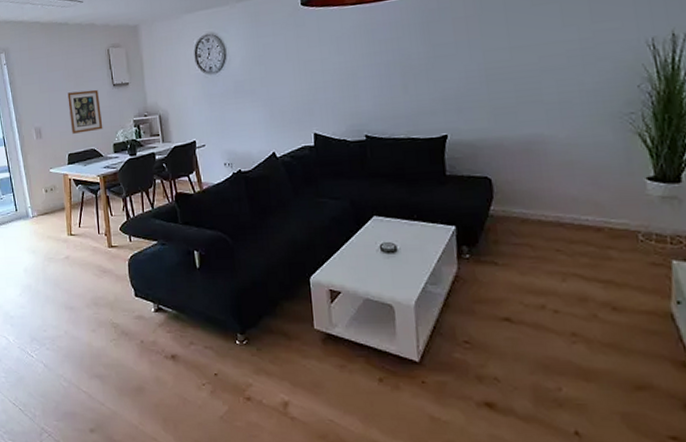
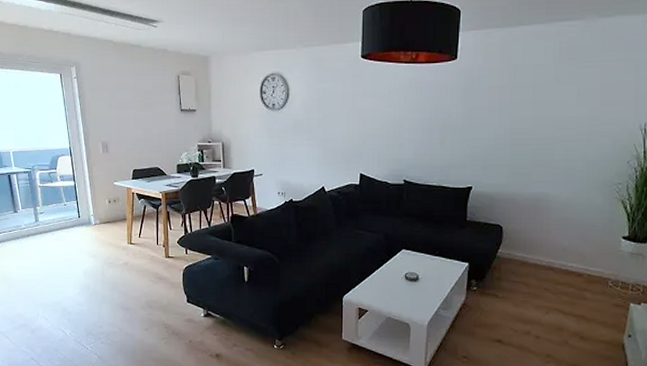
wall art: present [66,89,103,134] -> none [135,112,168,151]

